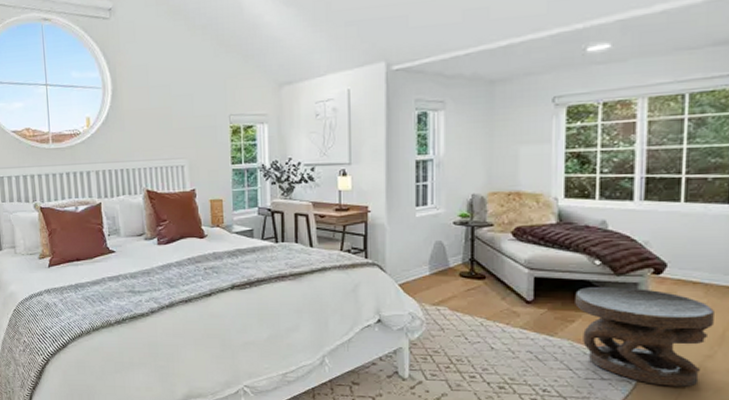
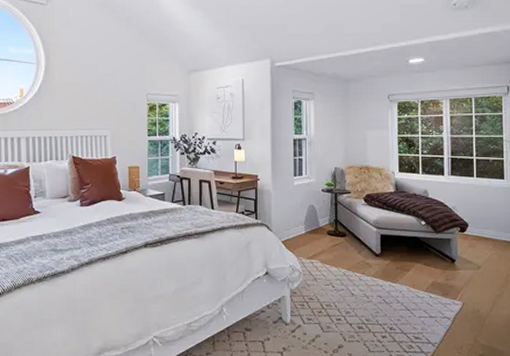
carved stool: present [575,287,714,387] -> none [409,242,500,321]

